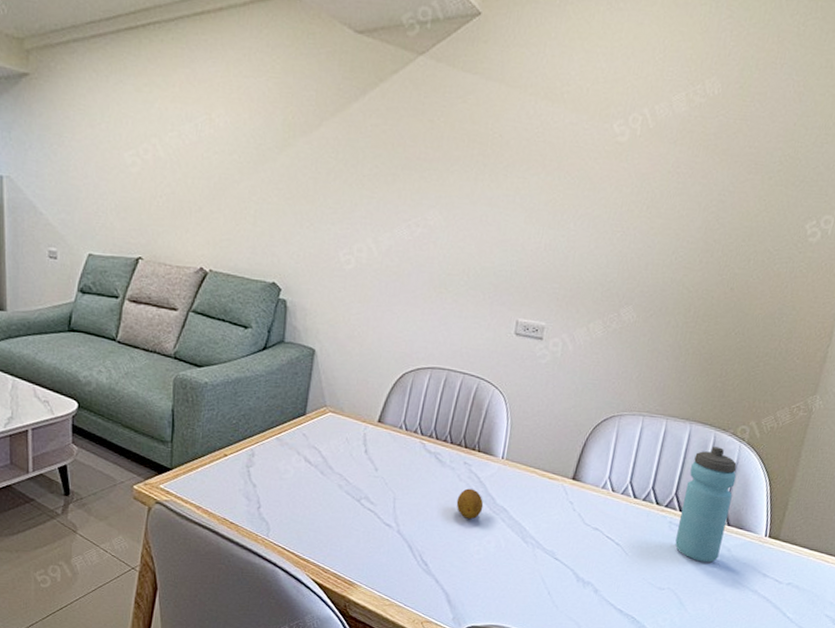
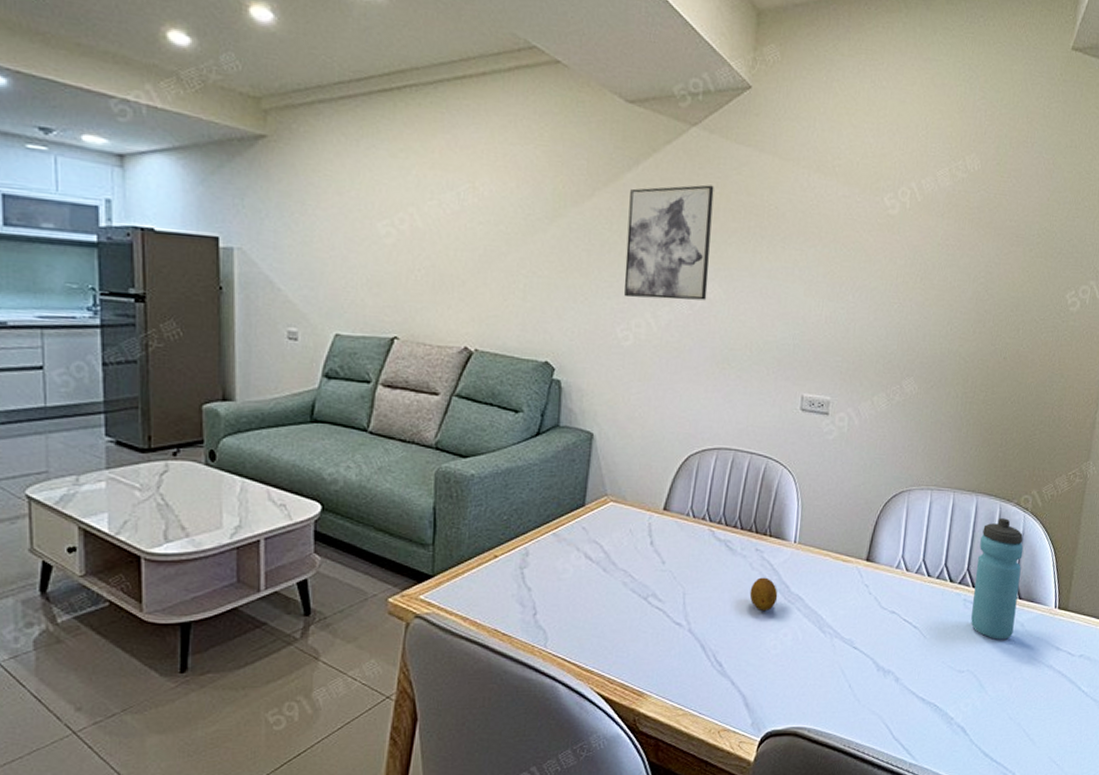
wall art: none [348,113,439,227] -> present [624,184,714,300]

